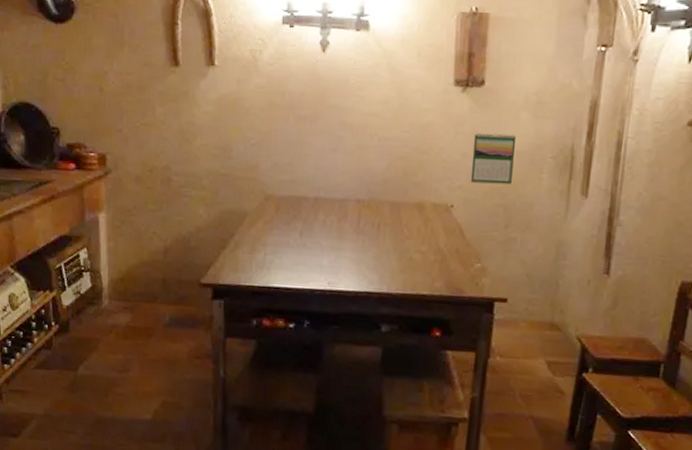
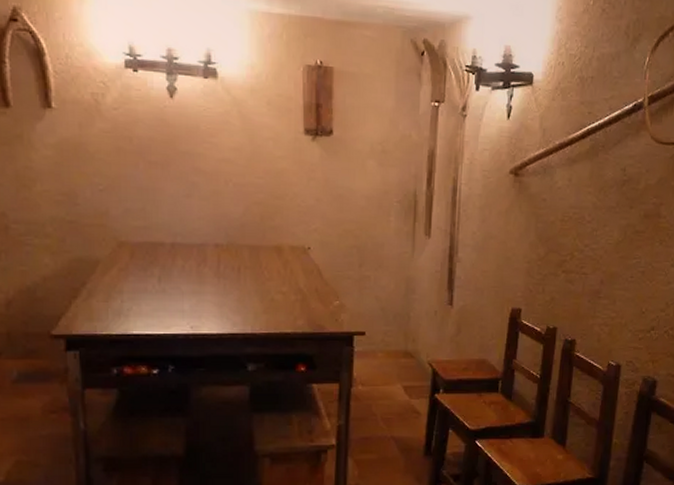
calendar: present [470,132,517,185] -> none [325,179,365,227]

